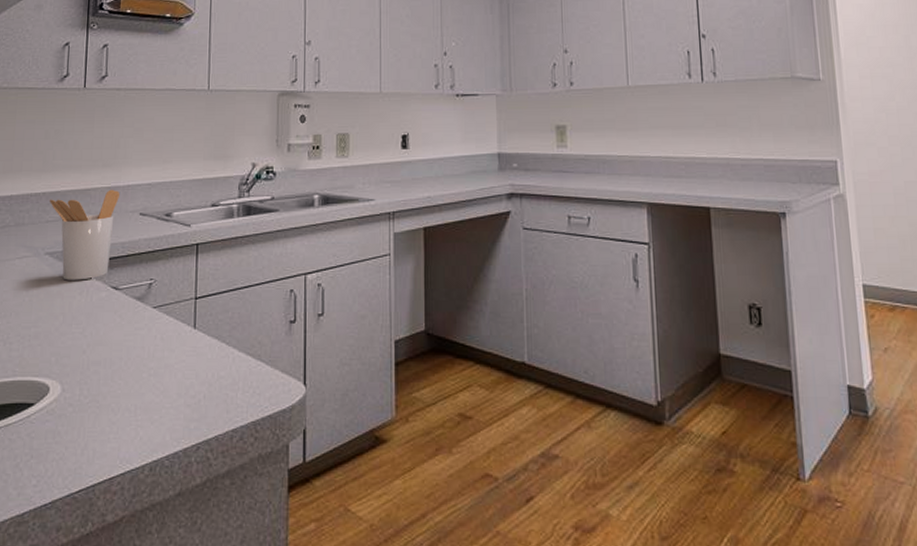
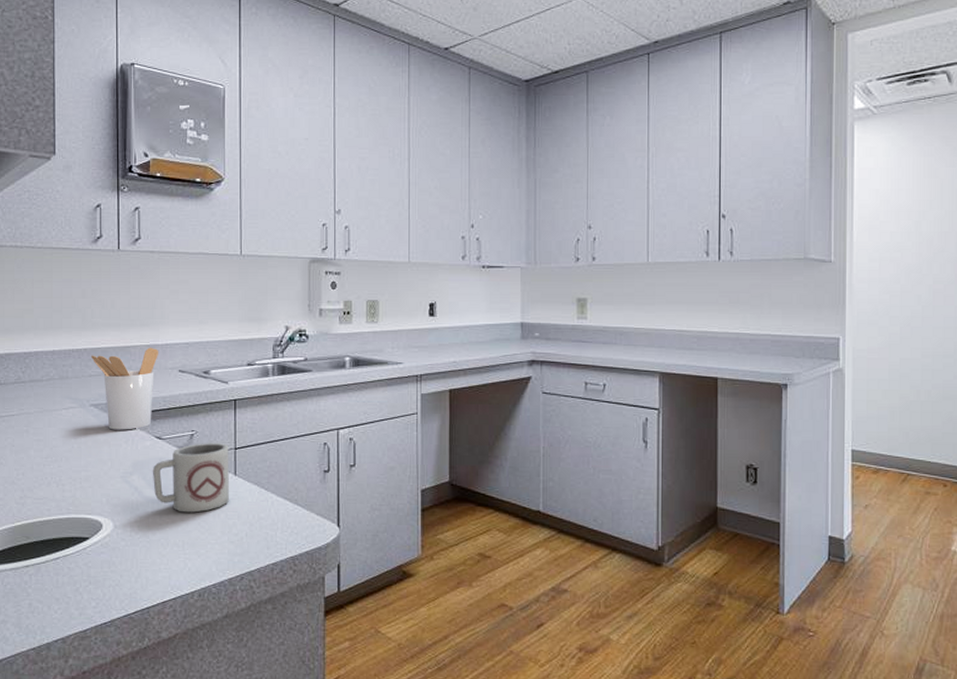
cup: none [106,293,189,372] -> present [152,443,229,513]

